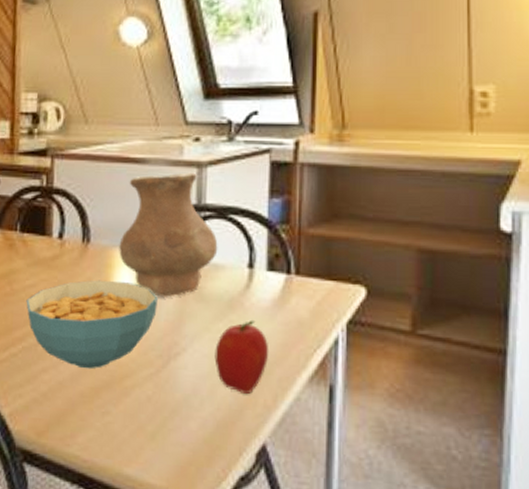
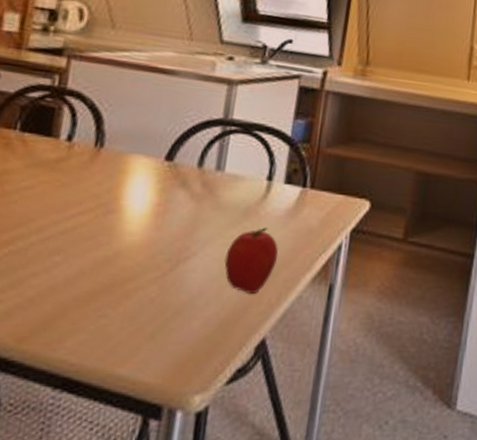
cereal bowl: present [26,280,158,369] -> none [19,185,173,273]
vase: present [119,172,218,297] -> none [135,87,241,204]

